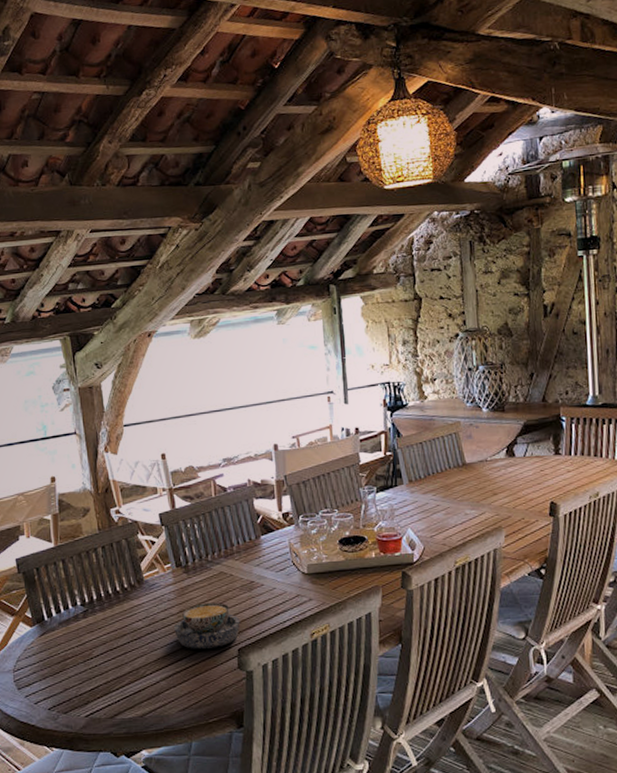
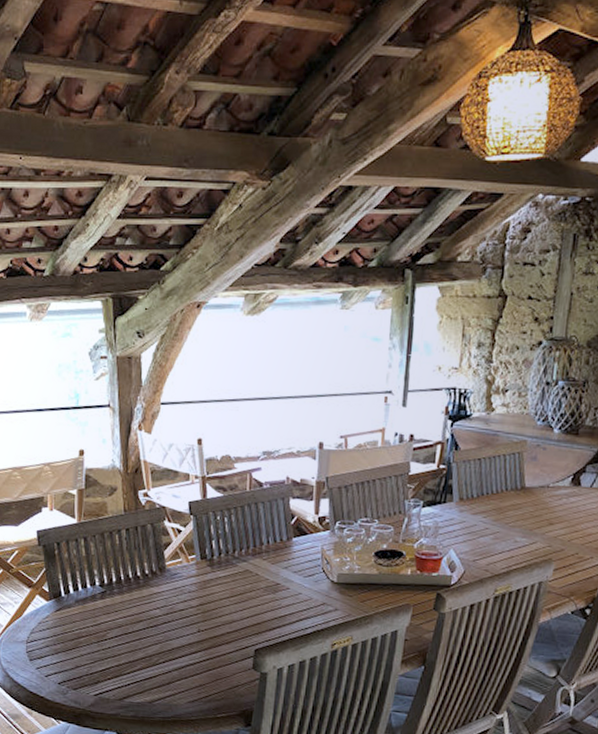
bowl: present [173,602,240,650] -> none [191,599,261,646]

